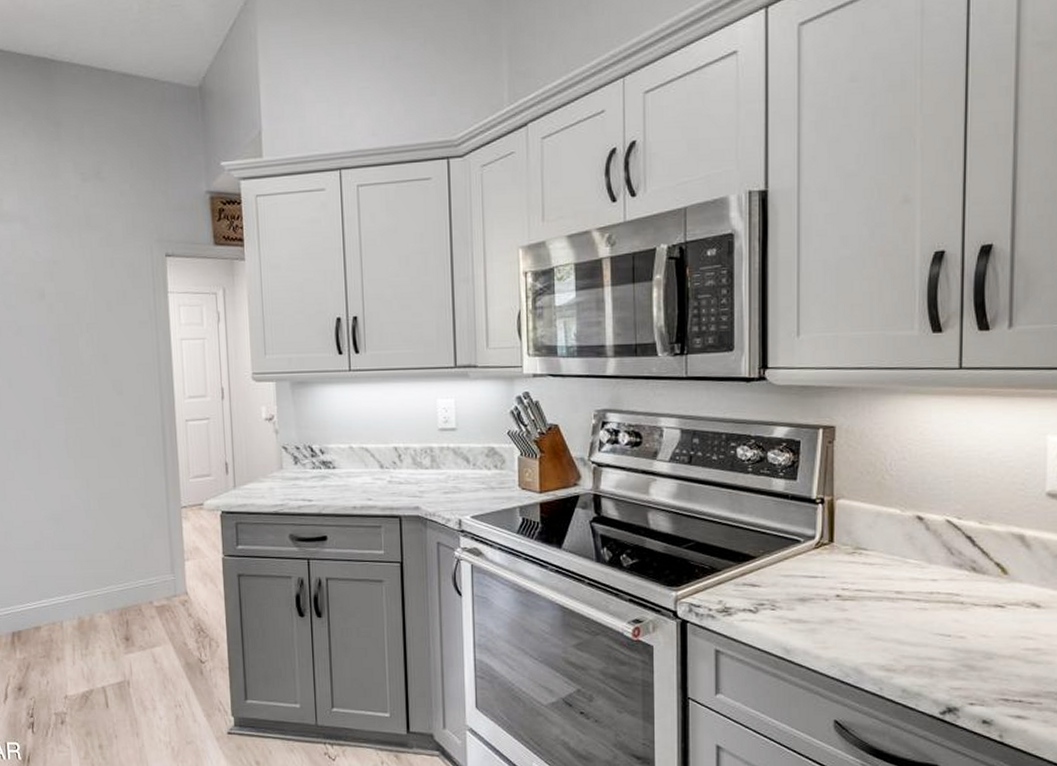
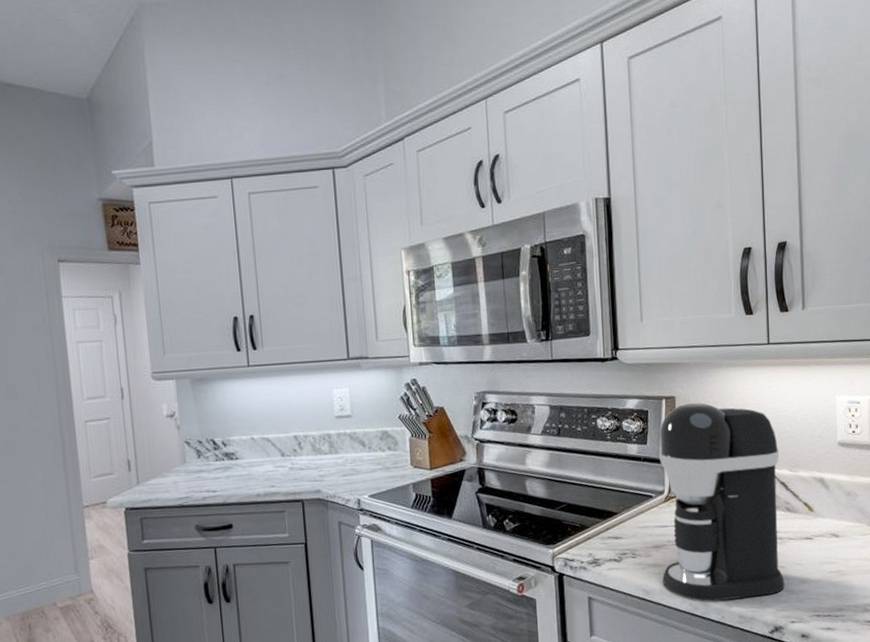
coffee maker: none [807,434,967,669] -> present [659,402,785,602]

